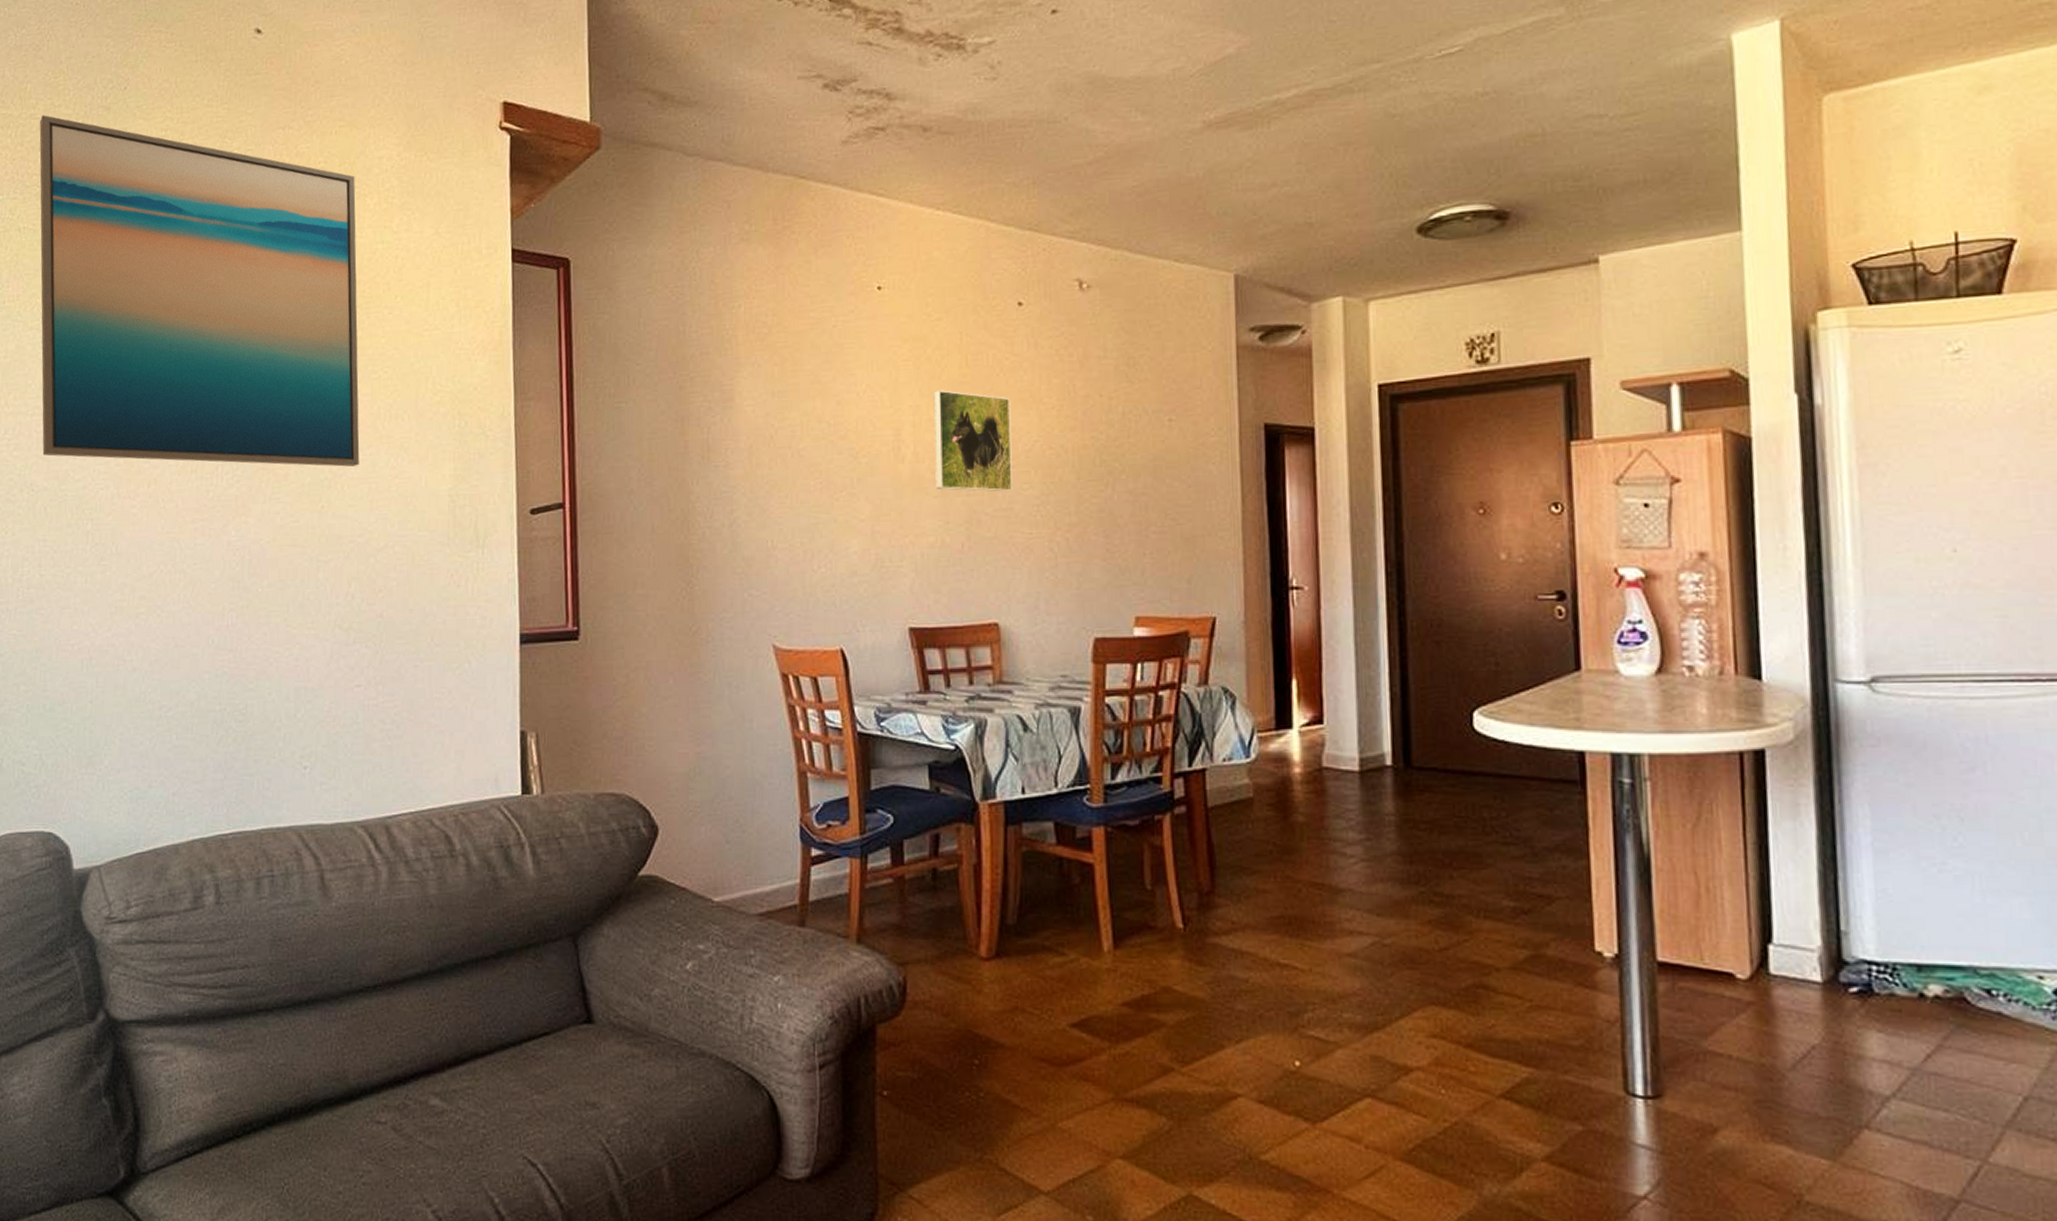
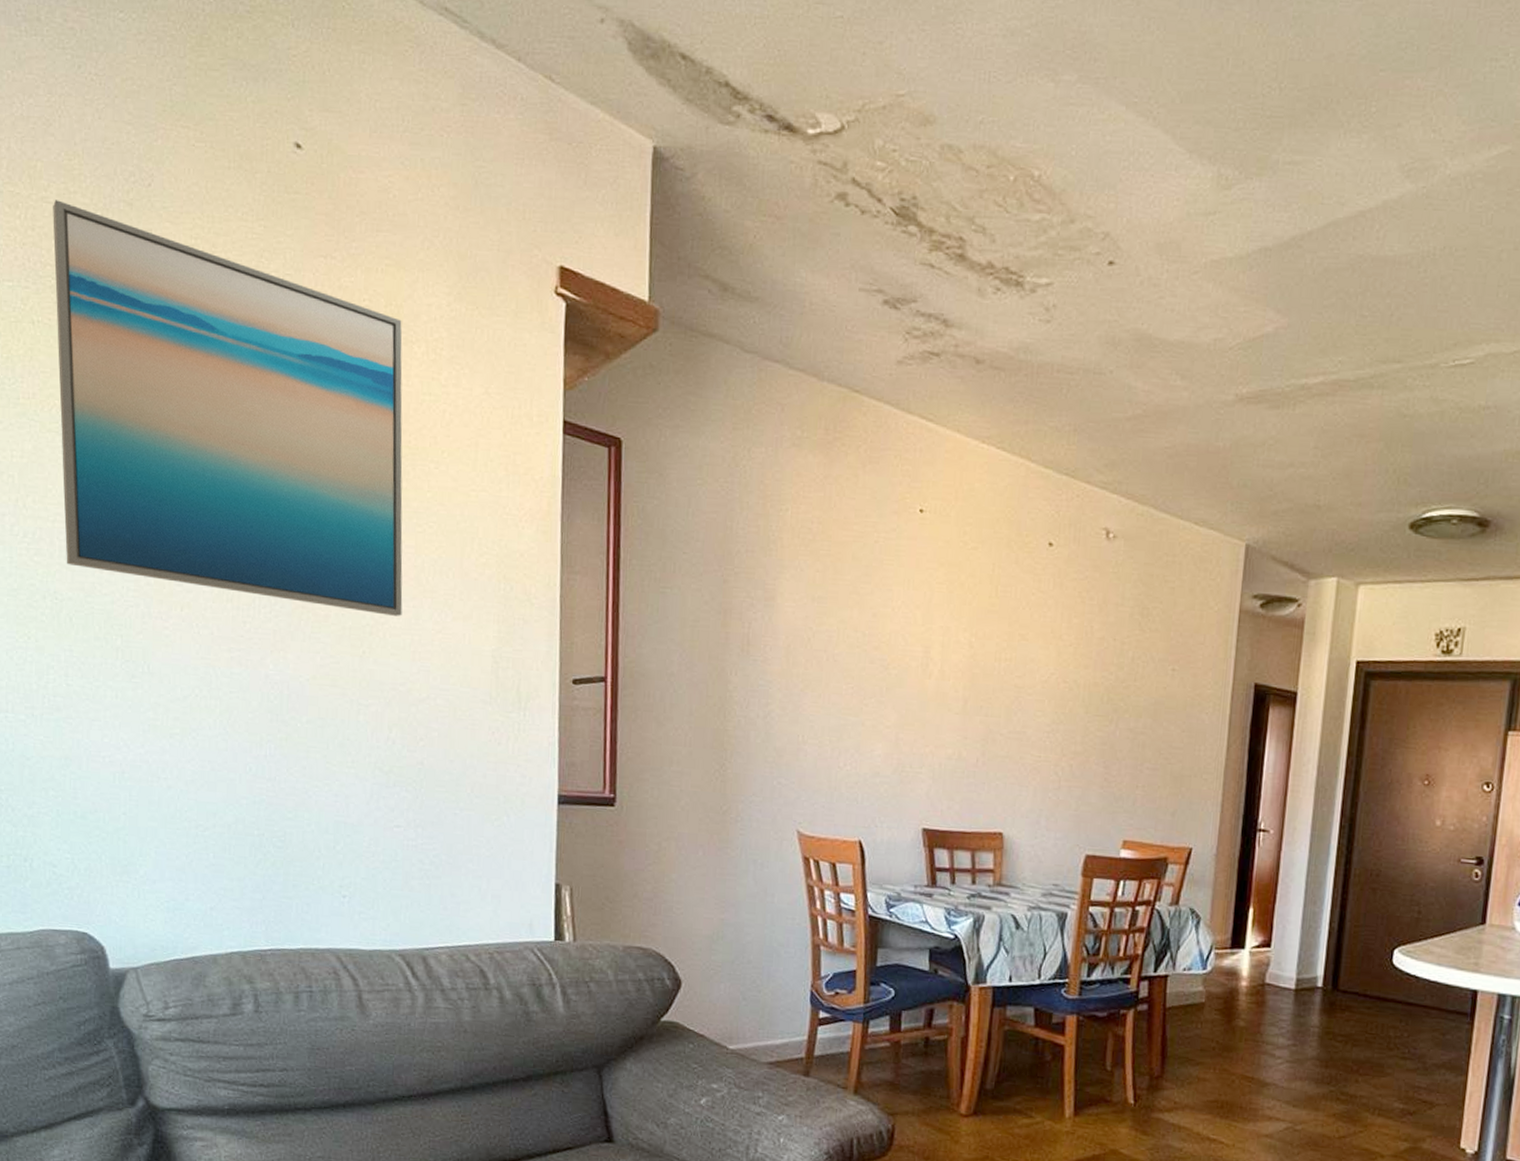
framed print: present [933,390,1012,492] -> none [958,615,1033,717]

